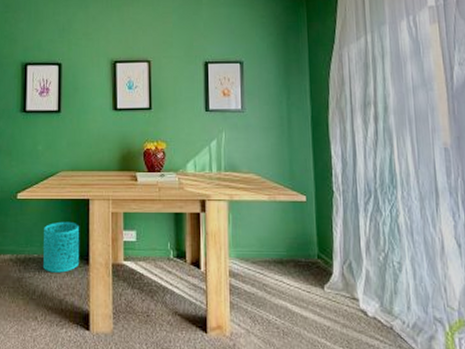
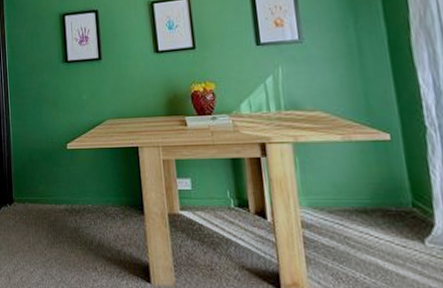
wastebasket: present [42,221,80,273] -> none [95,170,135,223]

